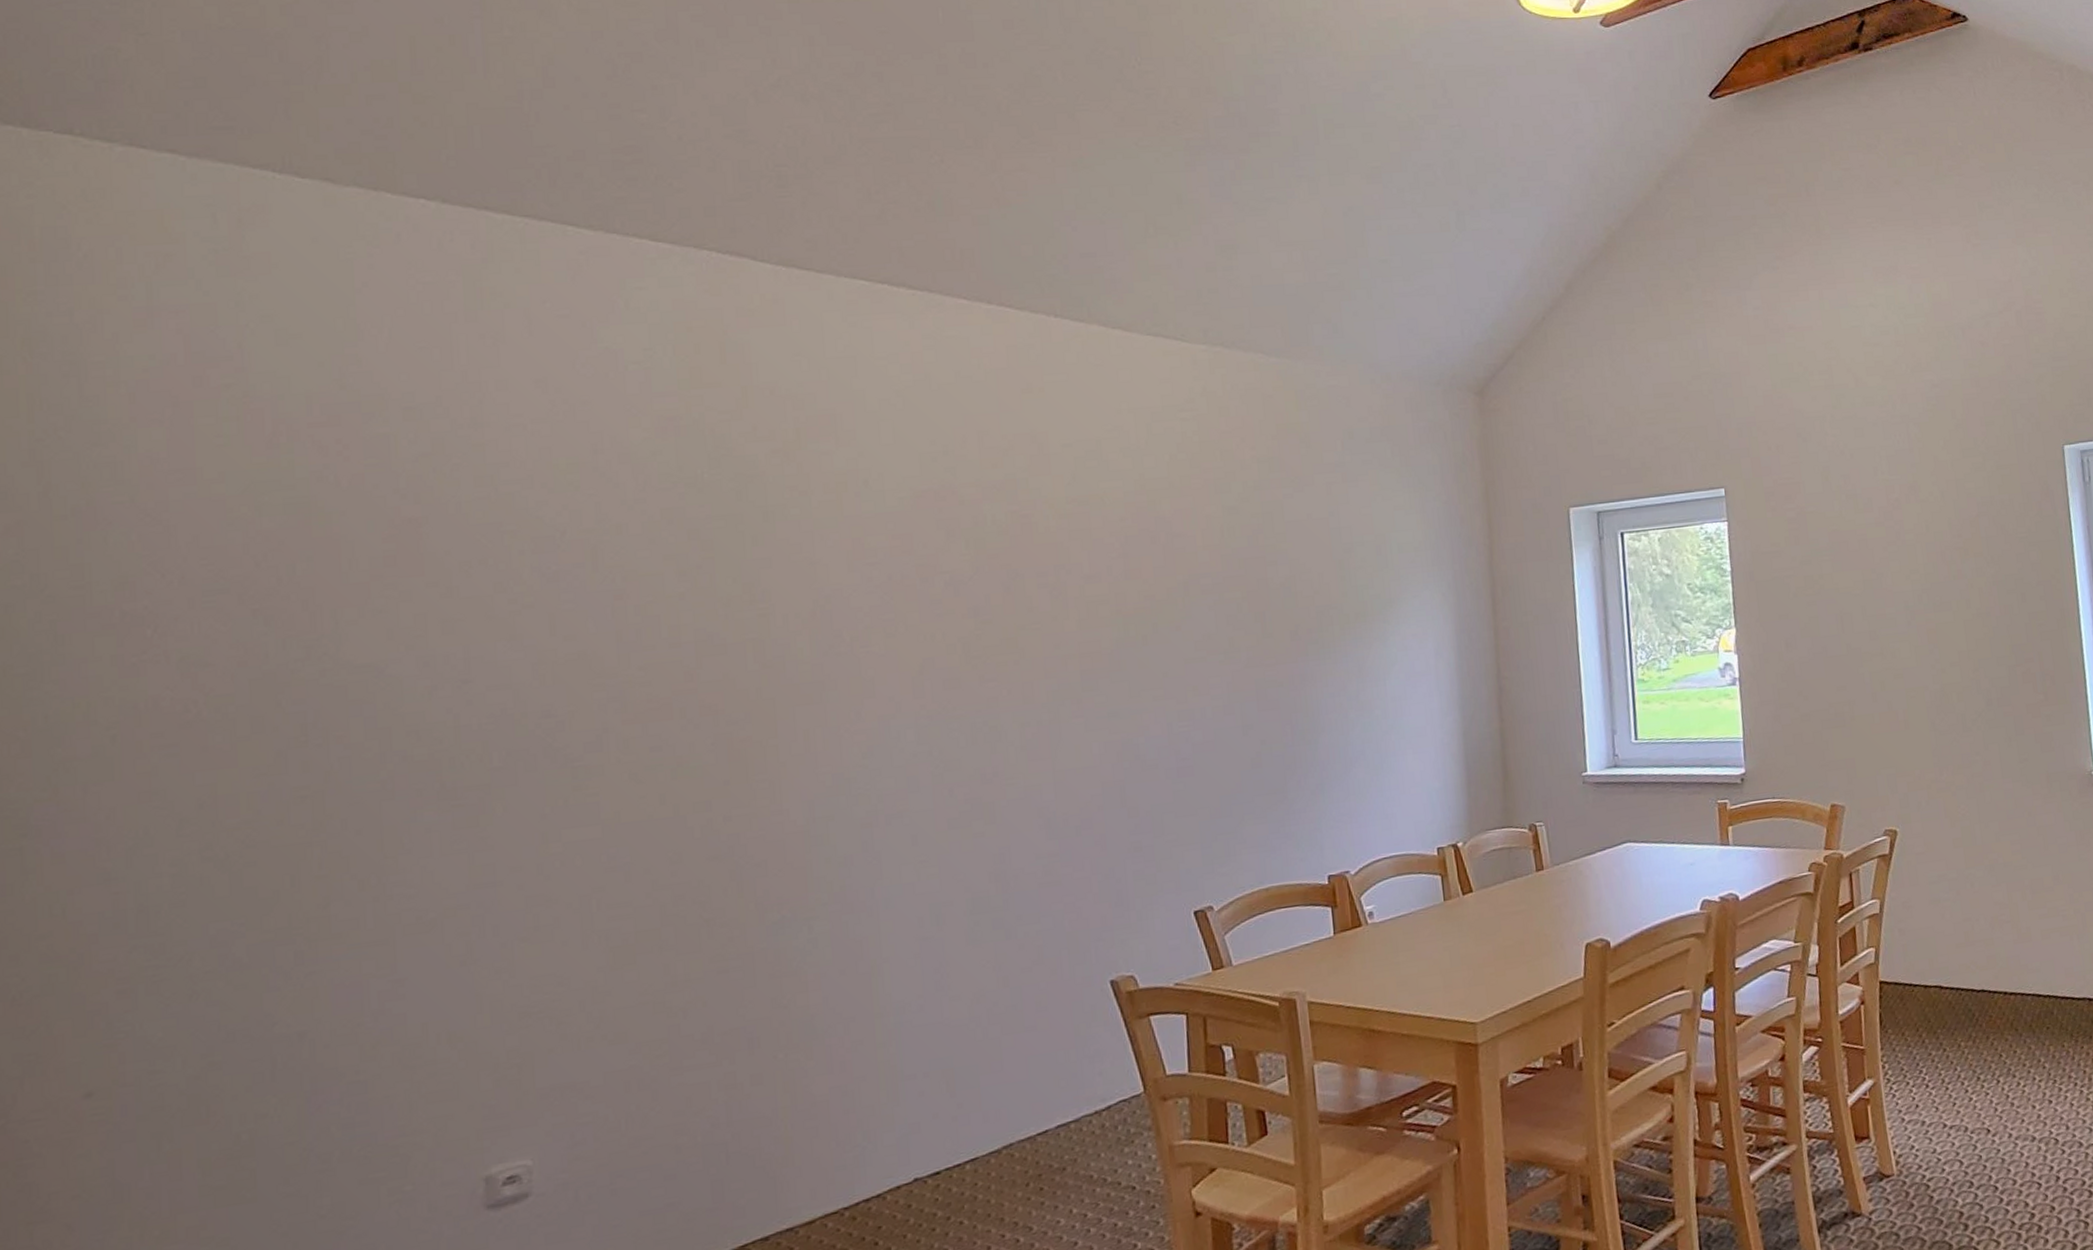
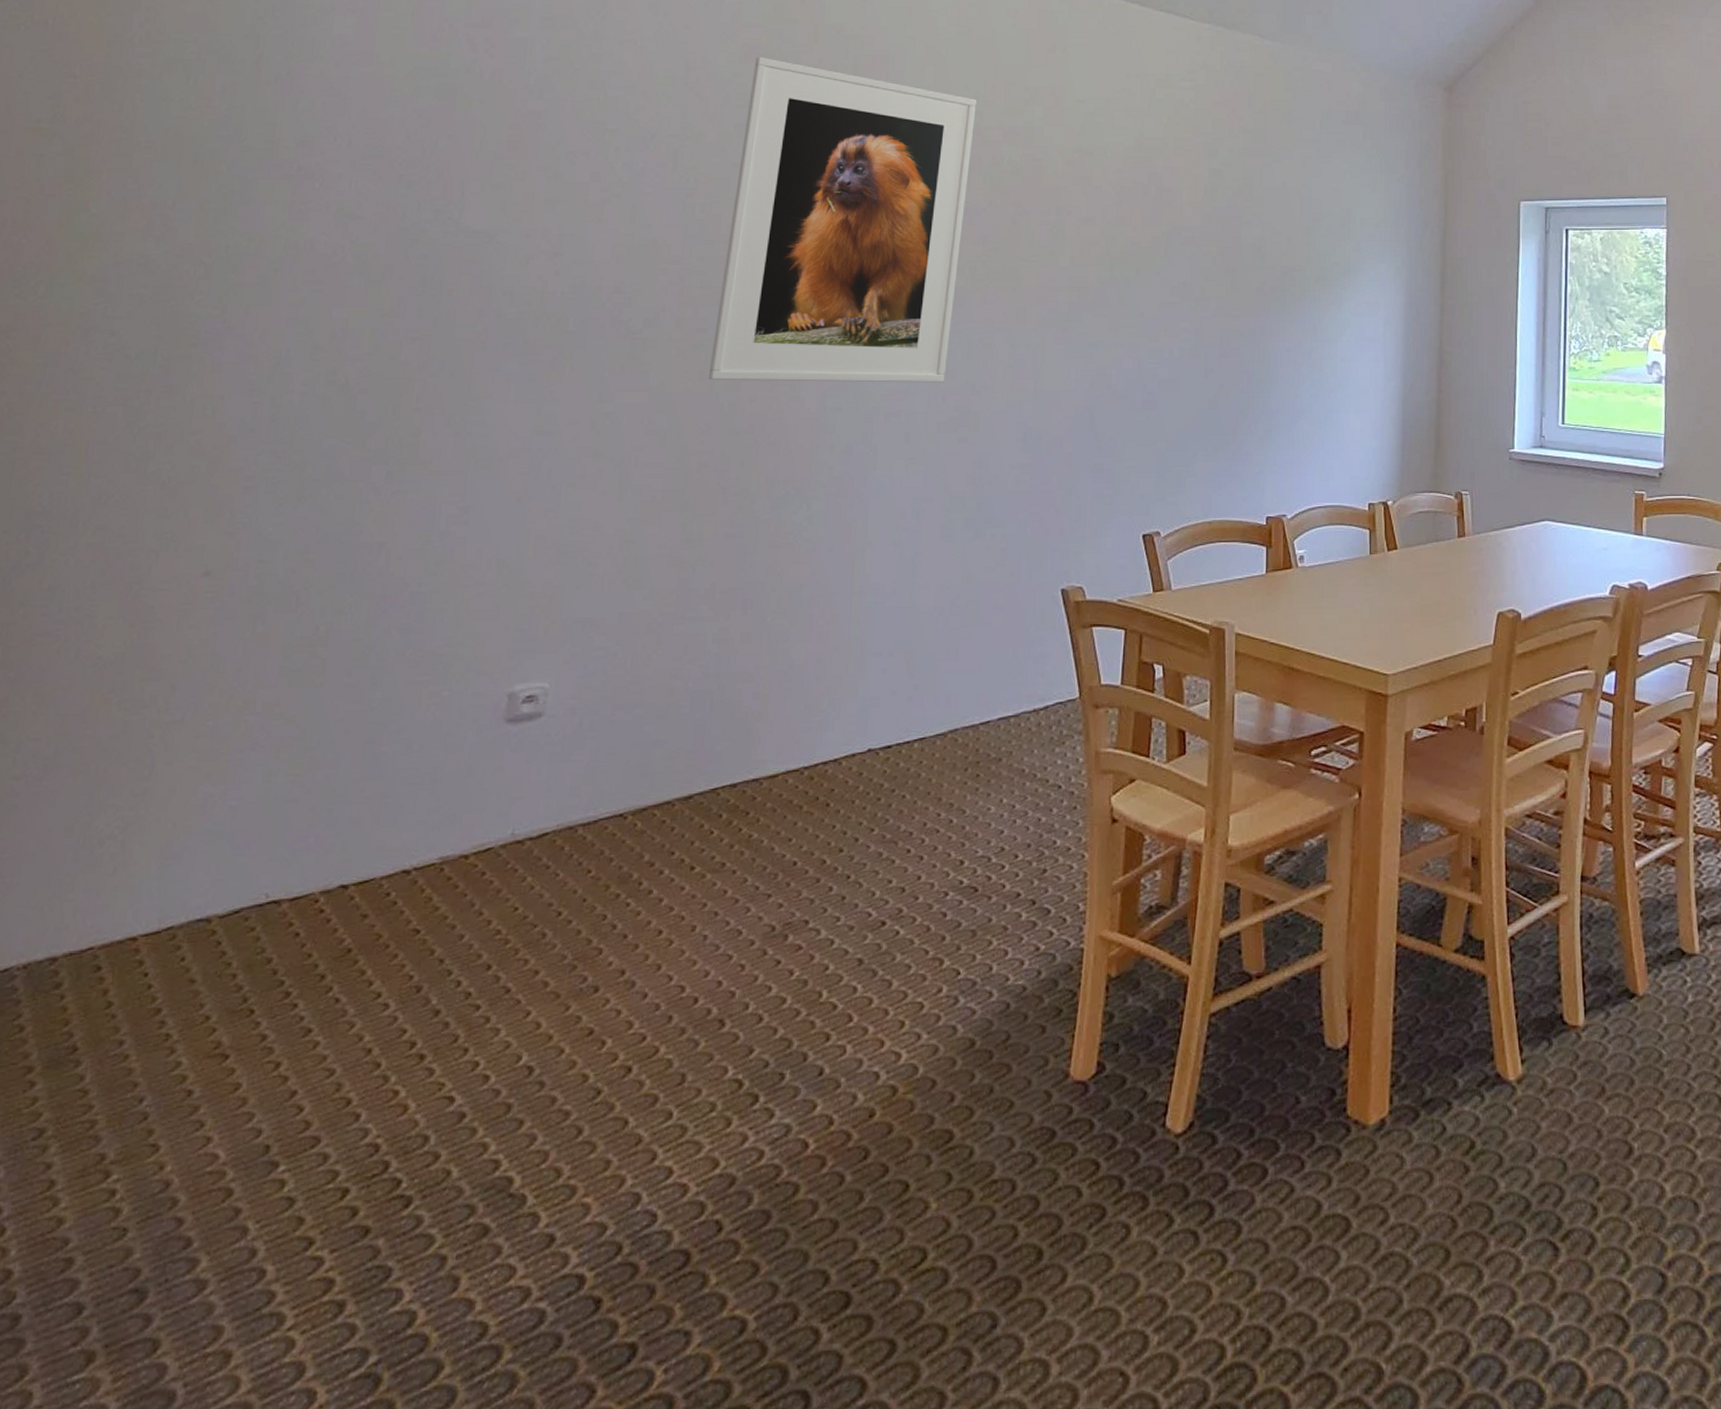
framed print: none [670,429,950,803] -> present [708,57,976,383]

